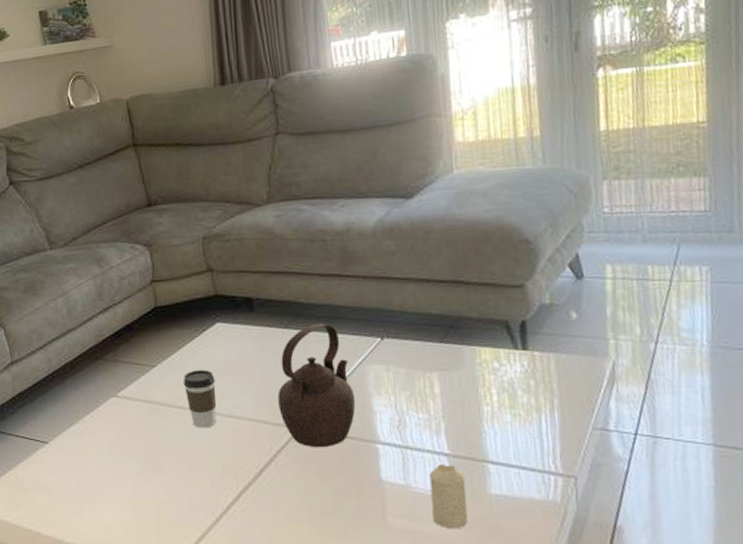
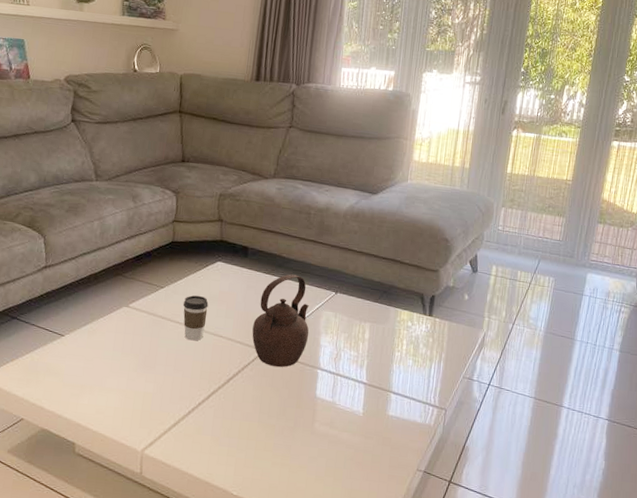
candle: present [429,463,468,529] -> none [346,389,374,438]

